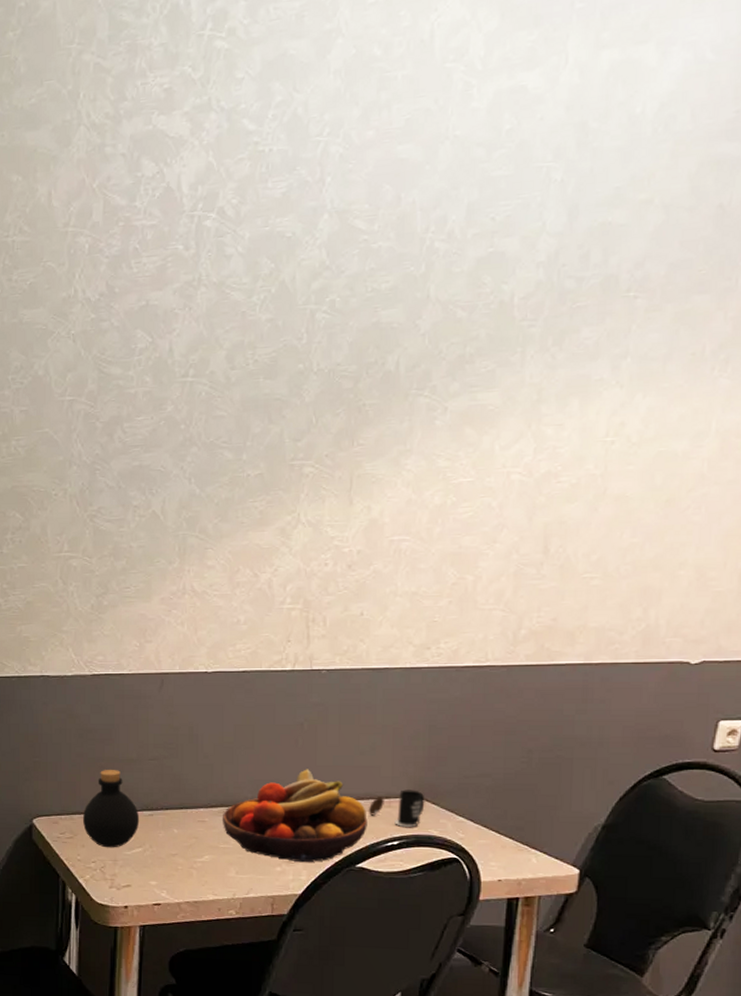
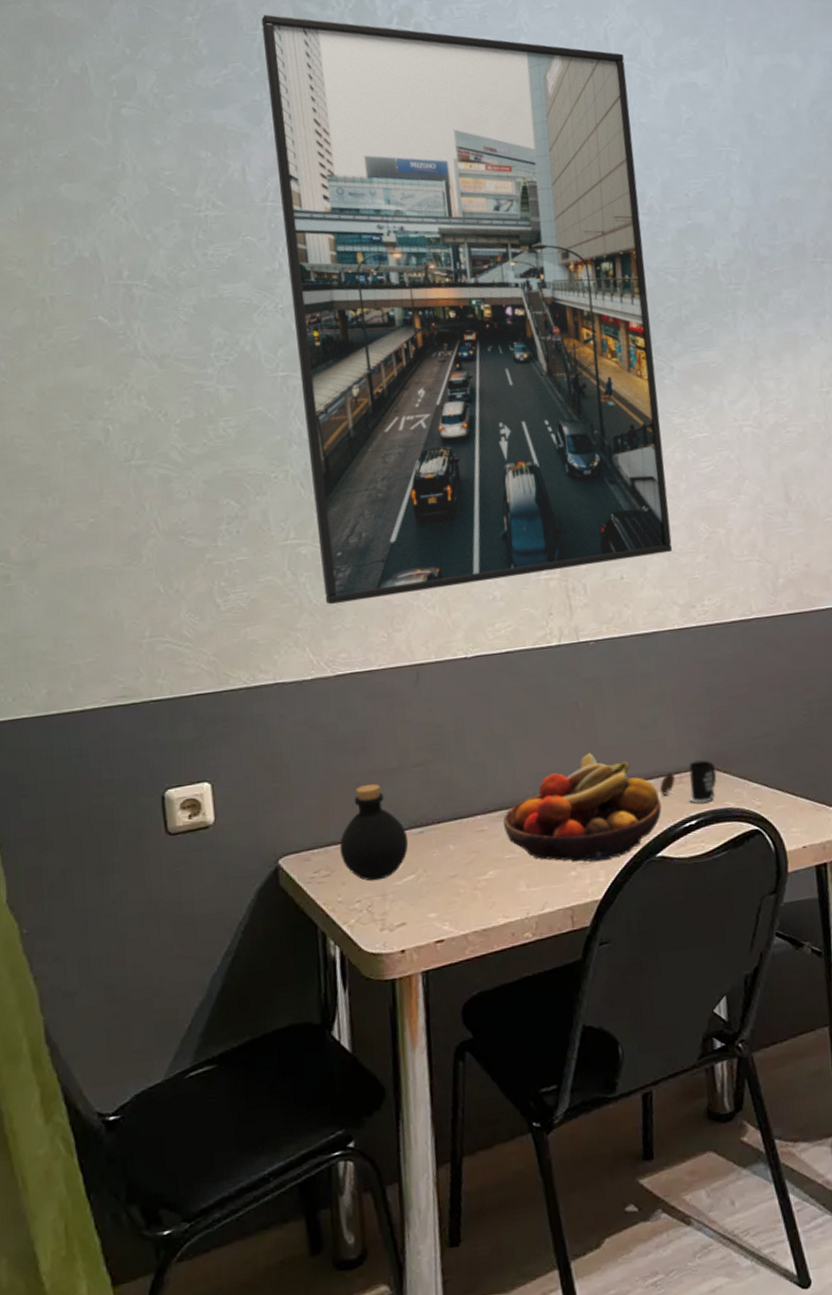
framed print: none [78,25,448,613] -> present [261,14,673,605]

